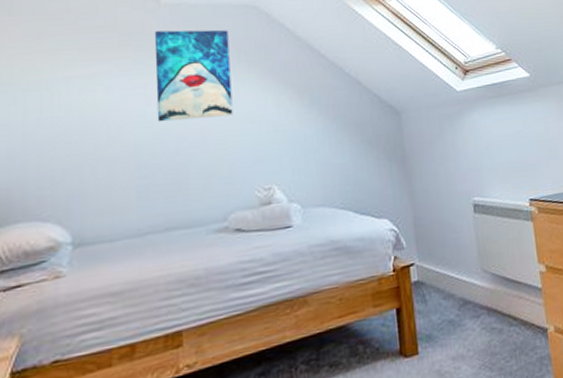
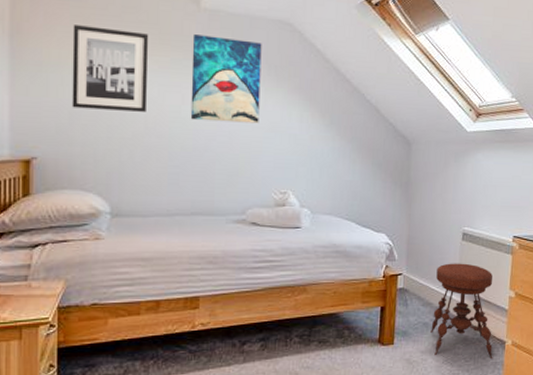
wall art: none [25,37,108,128] -> present [72,25,148,112]
stool: none [452,239,537,360] -> present [429,263,493,359]

